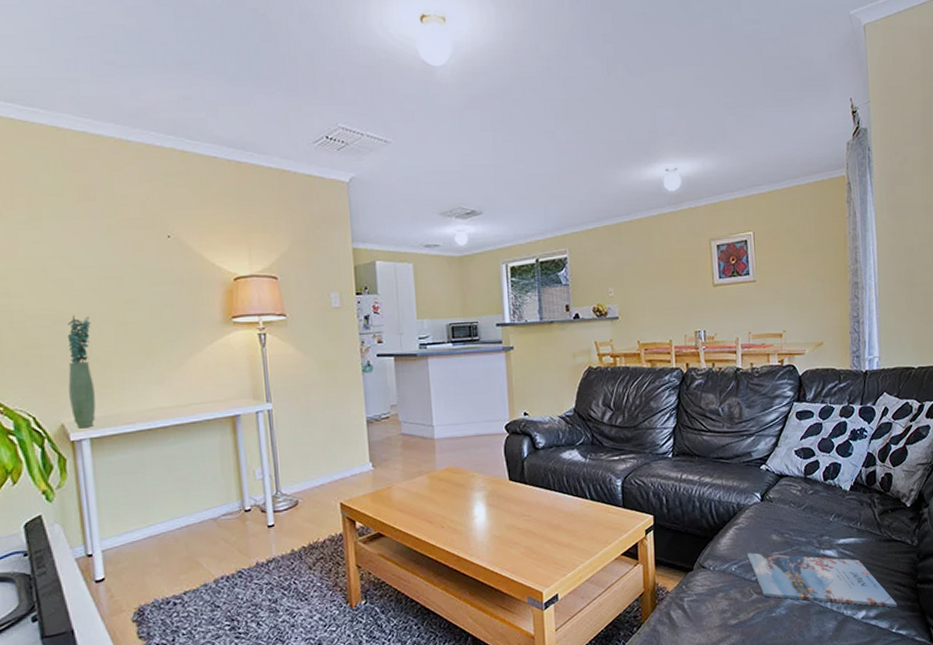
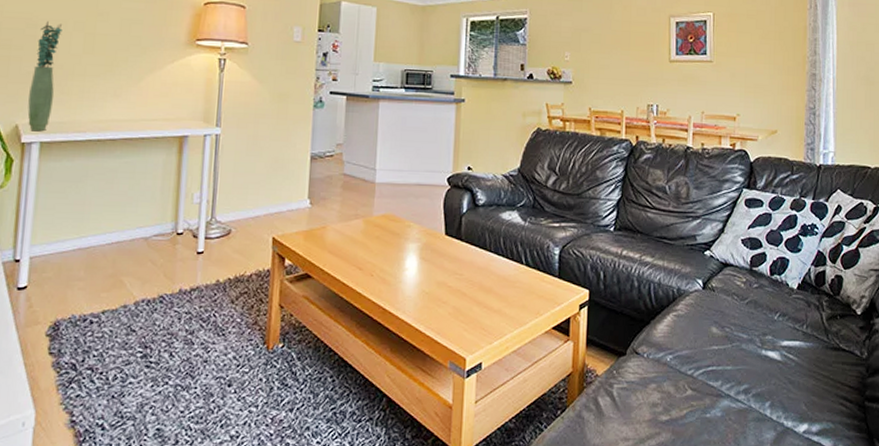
magazine: present [747,553,898,608] -> none [684,344,843,425]

